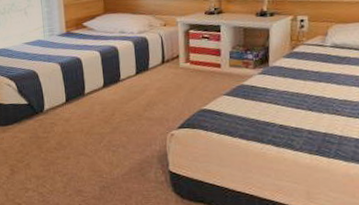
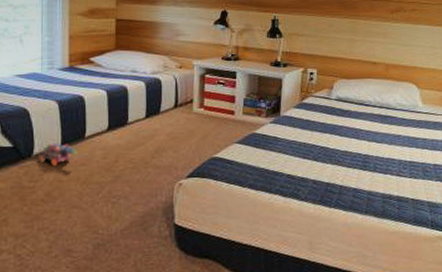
toy cannon: none [49,98,80,120] -> present [39,142,77,167]

